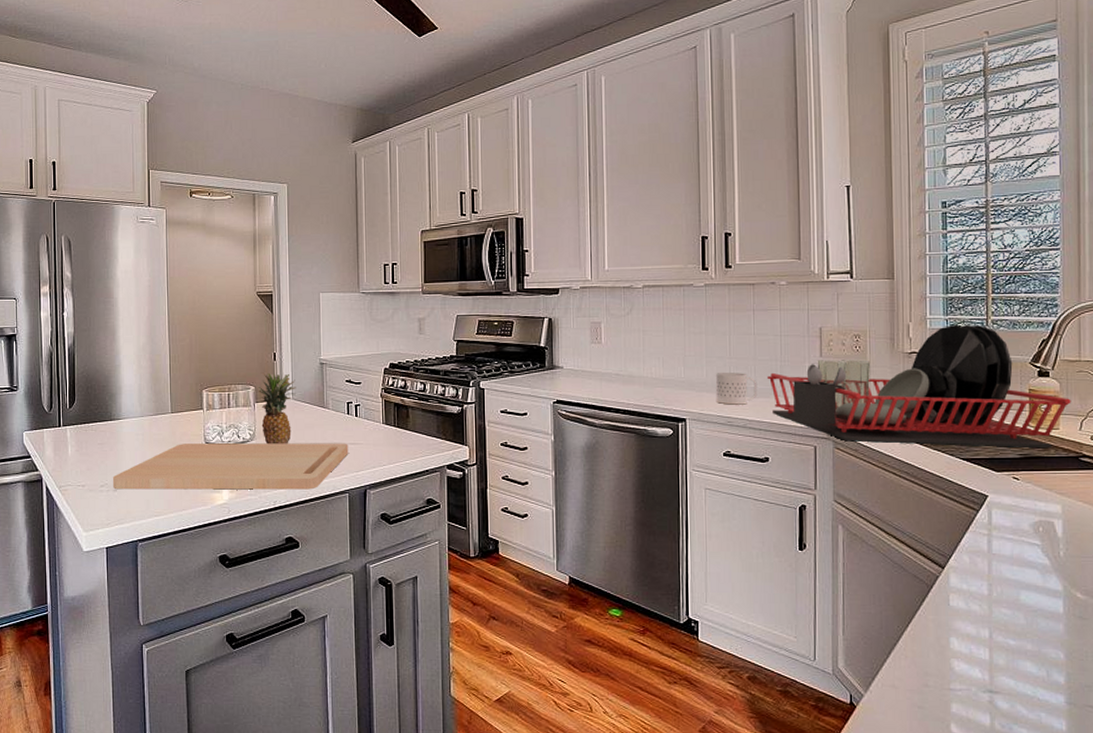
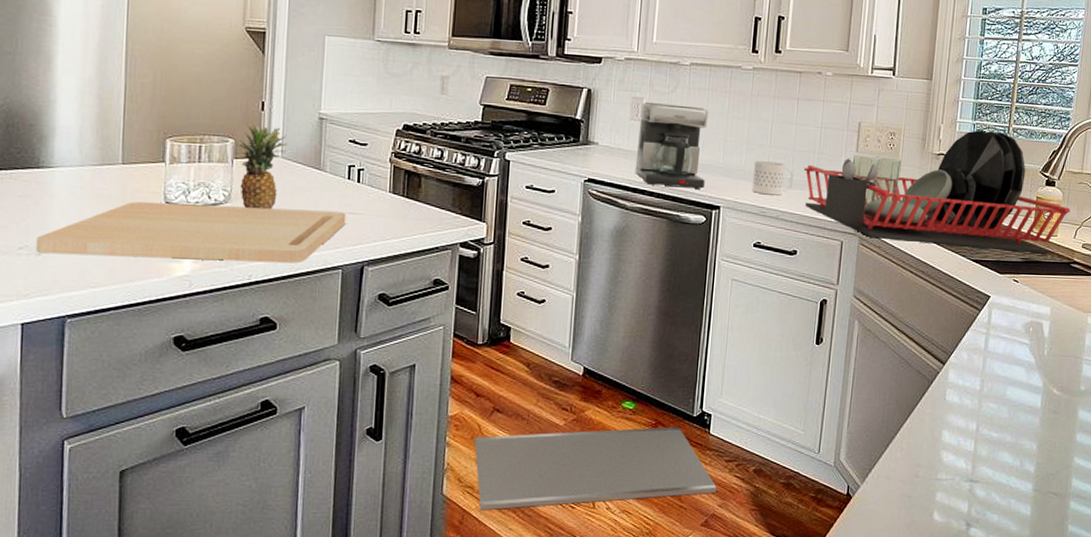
door mat: none [475,633,712,712] -> present [474,426,717,511]
coffee maker: none [599,325,668,403] -> present [635,101,709,189]

